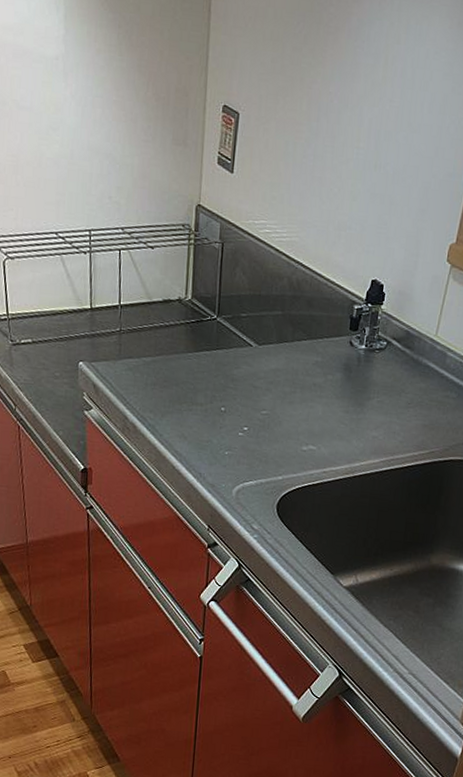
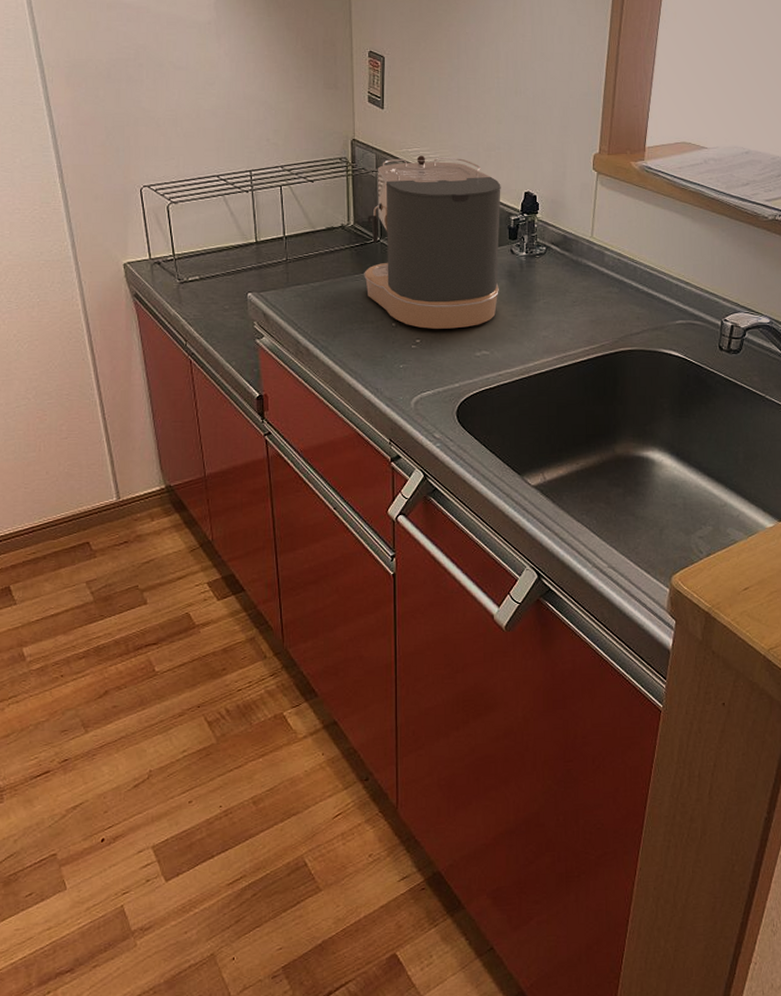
coffee maker: none [197,229,348,420] -> present [364,155,501,329]

